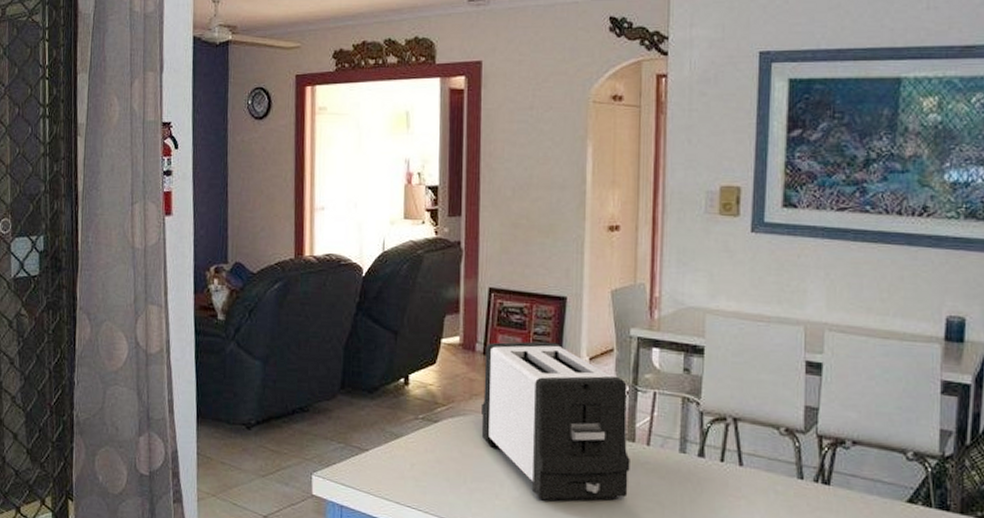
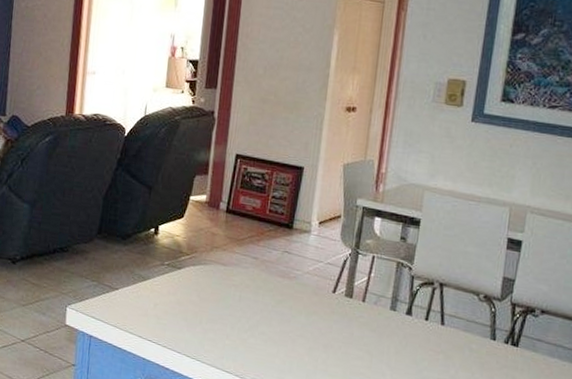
toaster: present [481,341,630,502] -> none [218,202,350,347]

